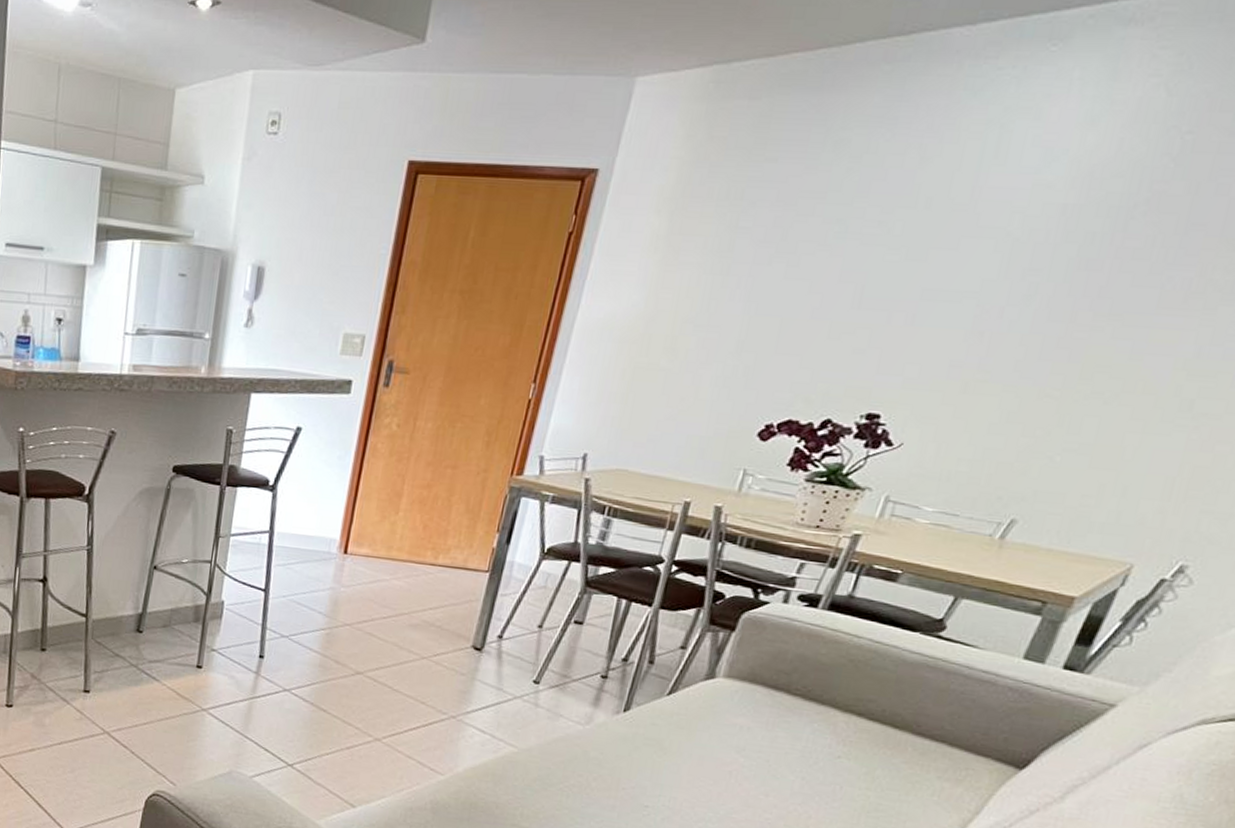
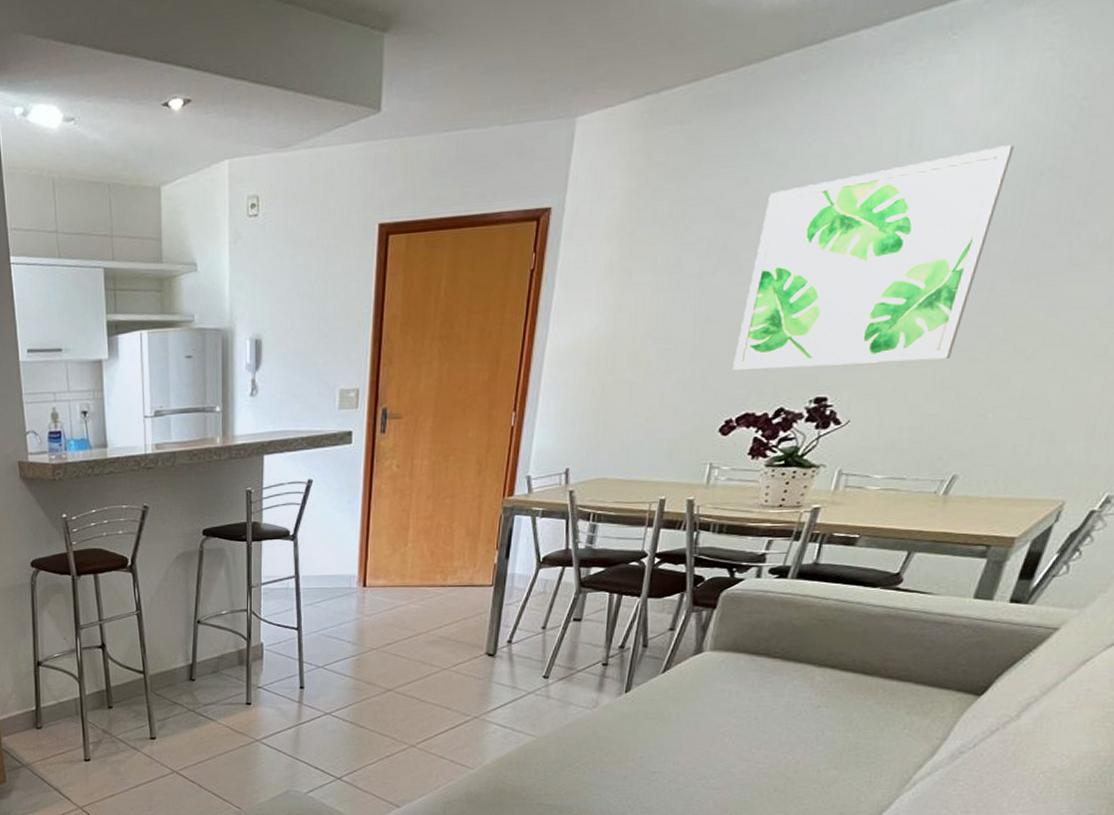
wall art: none [779,170,1109,391] -> present [733,145,1014,370]

